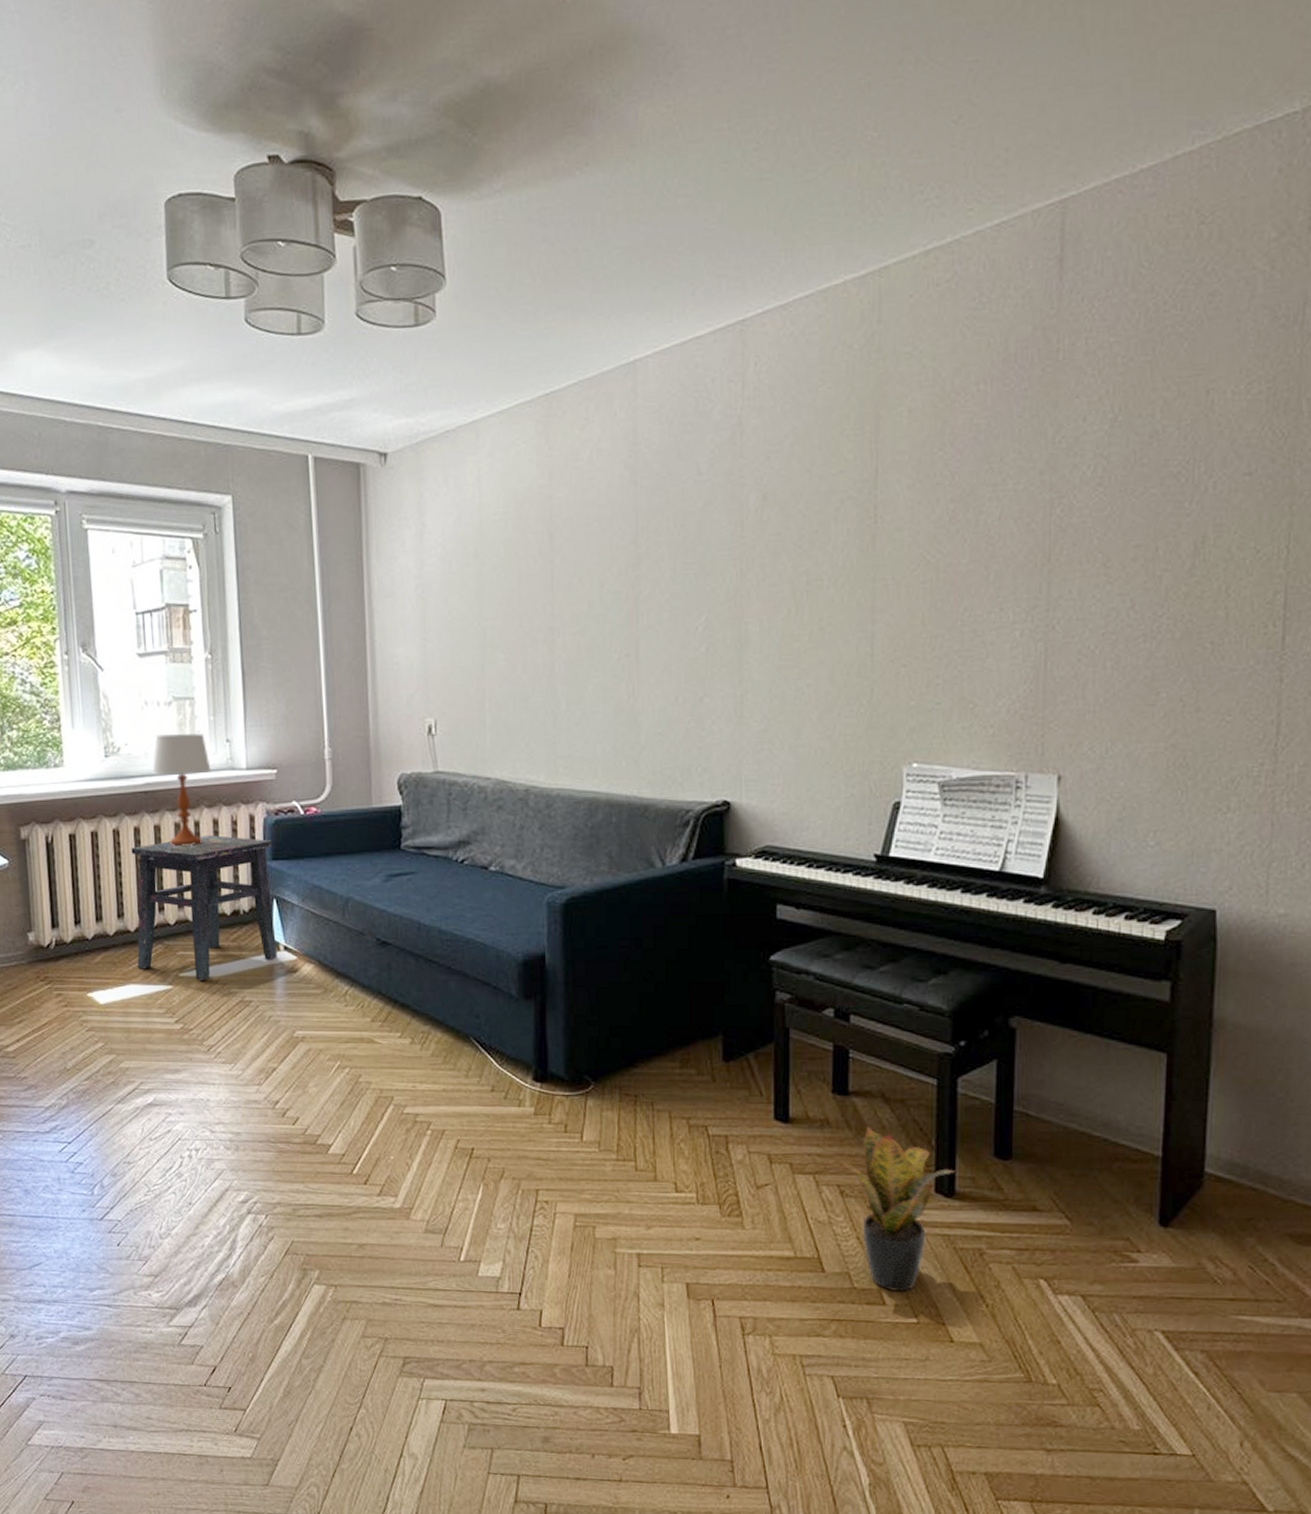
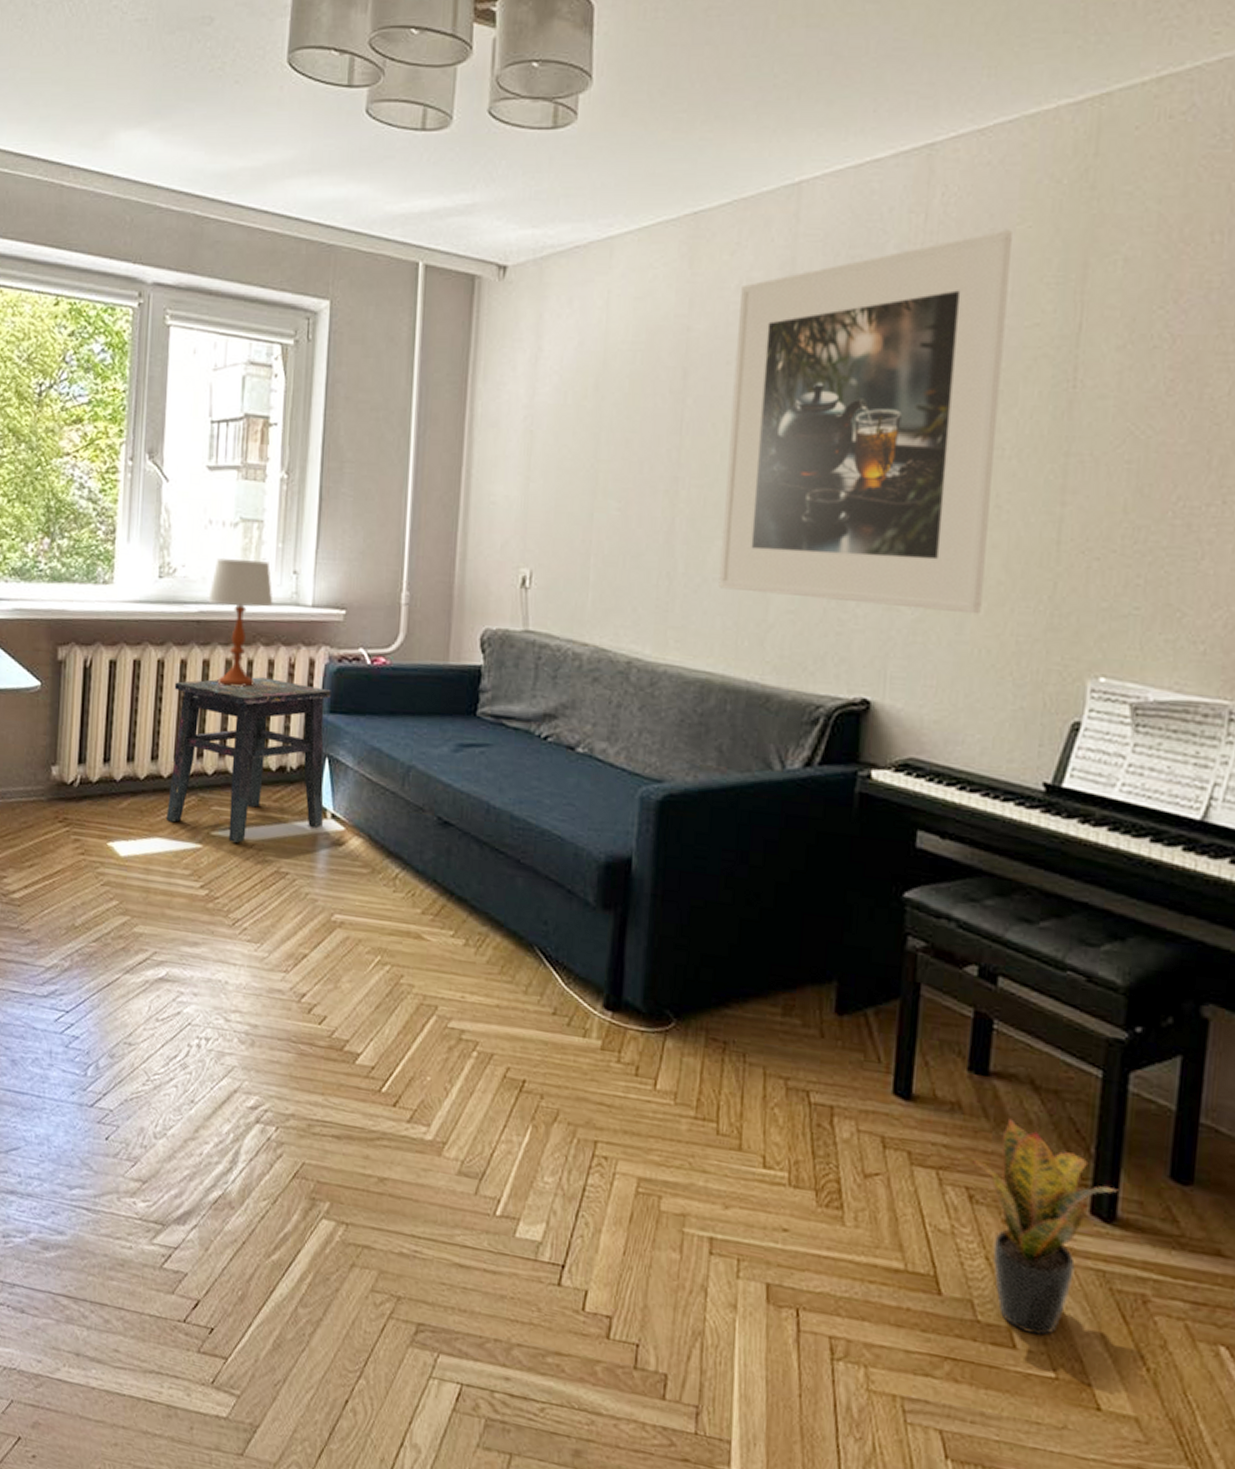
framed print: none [592,391,816,721] -> present [718,230,1012,615]

